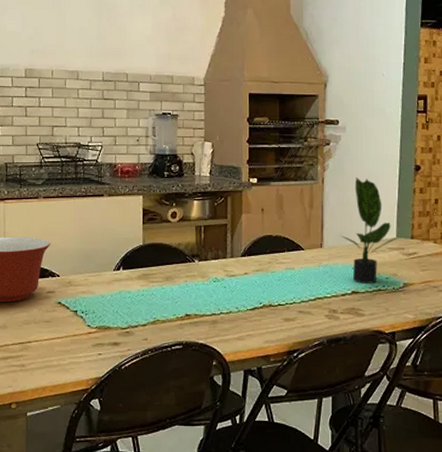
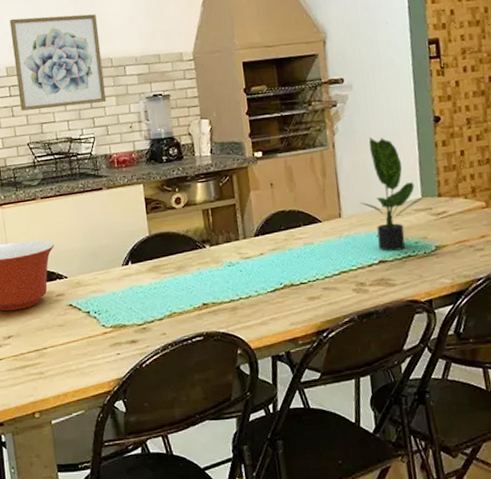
wall art: none [33,24,118,114] -> present [9,14,107,111]

